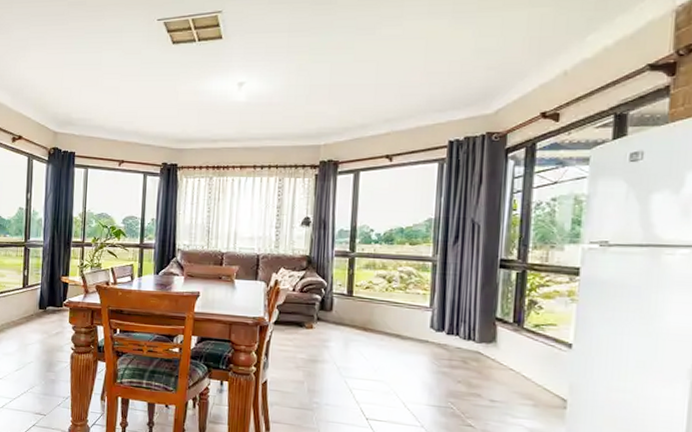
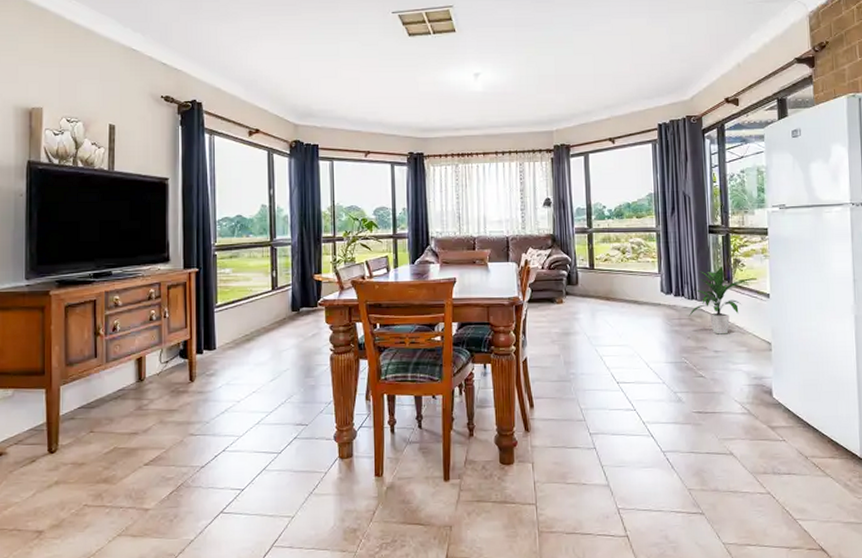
indoor plant: none [463,307,544,384] -> present [689,267,747,335]

